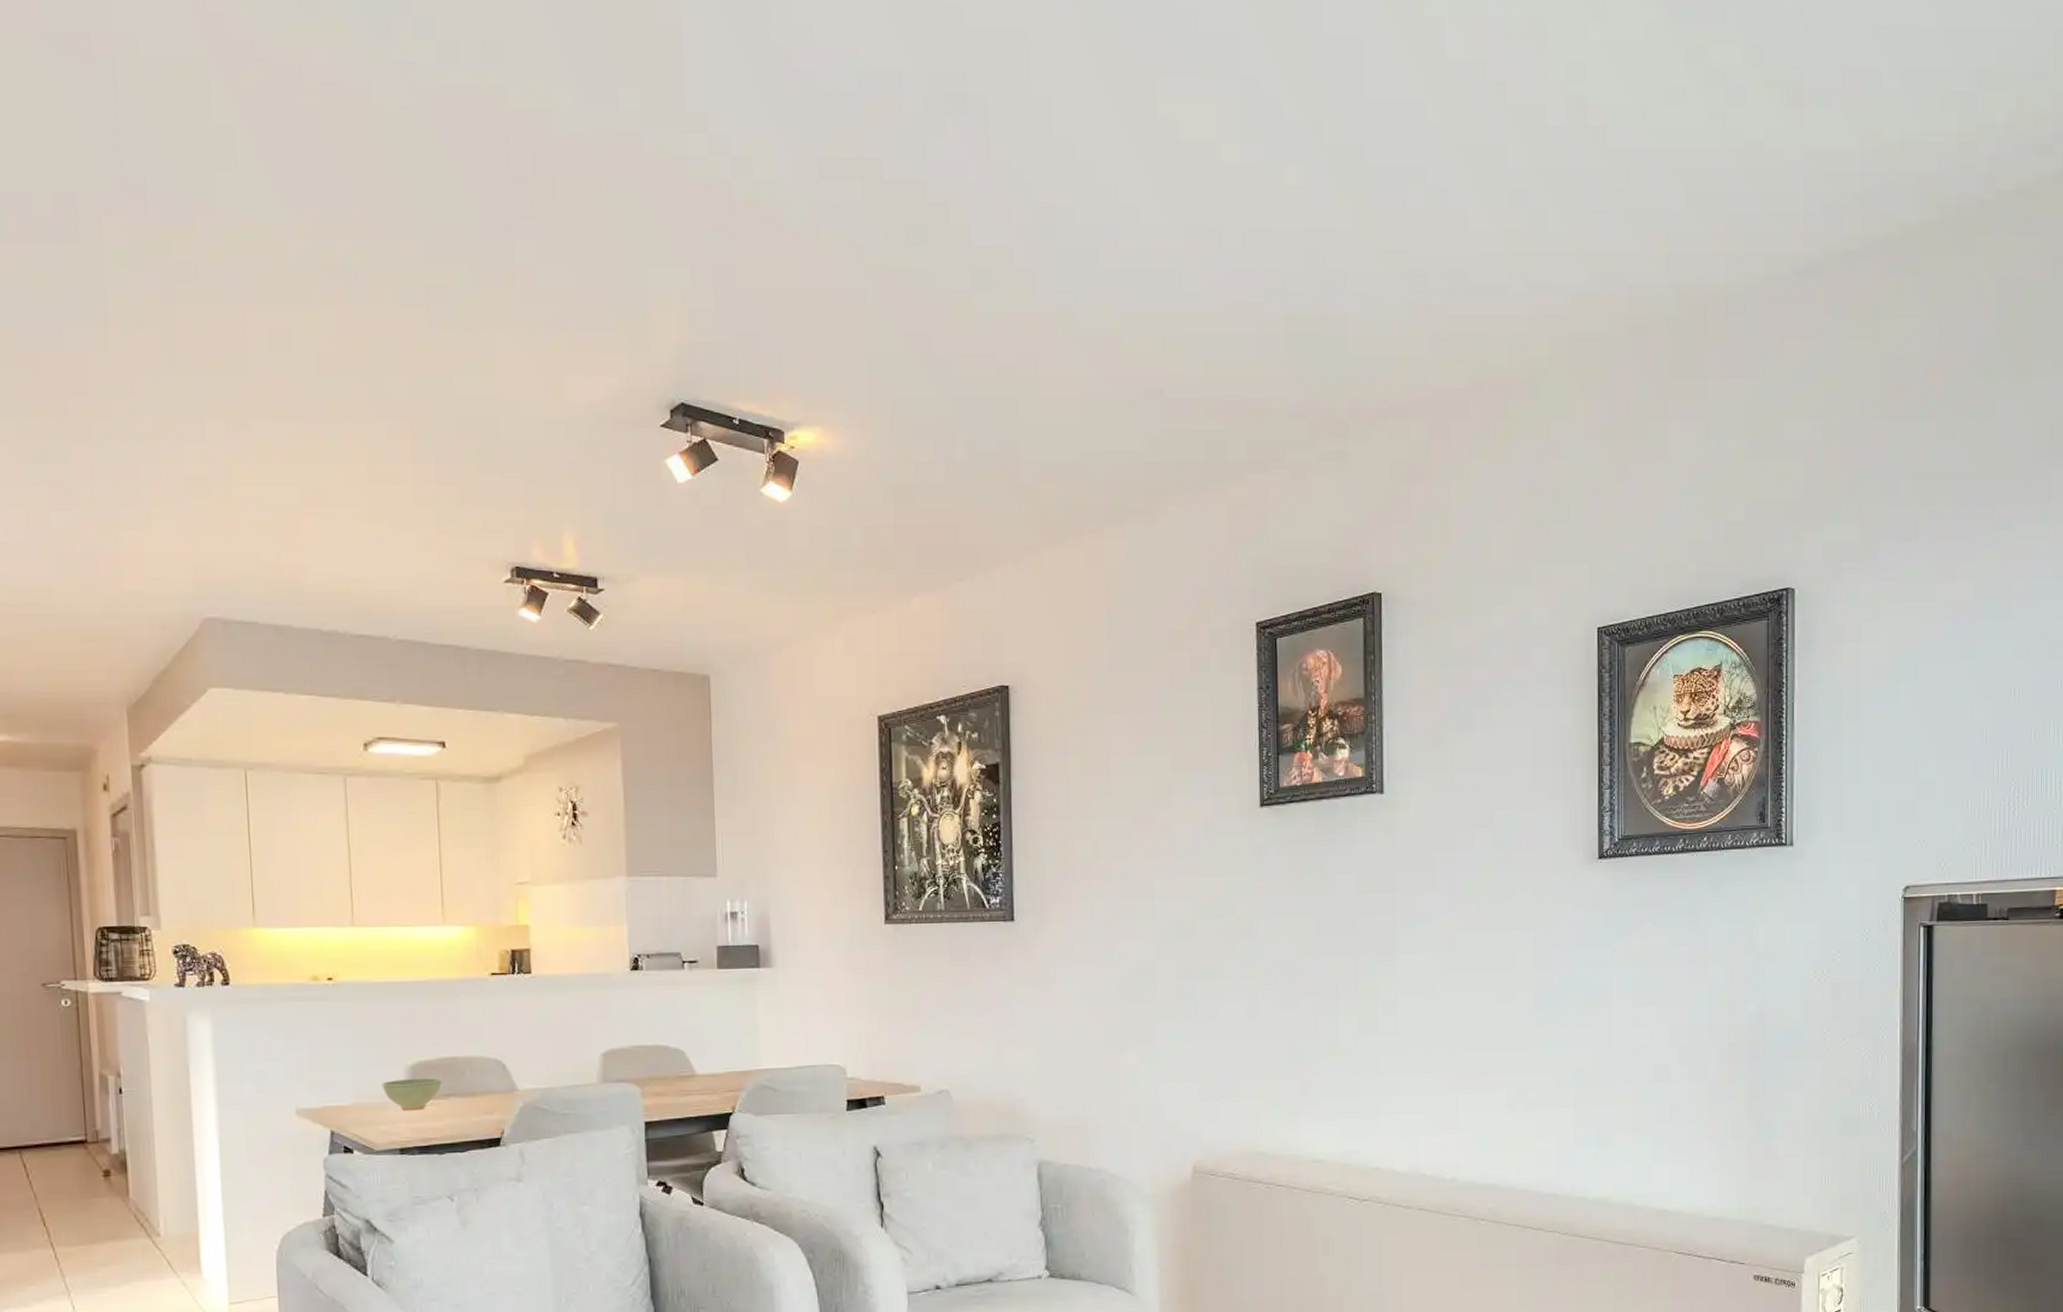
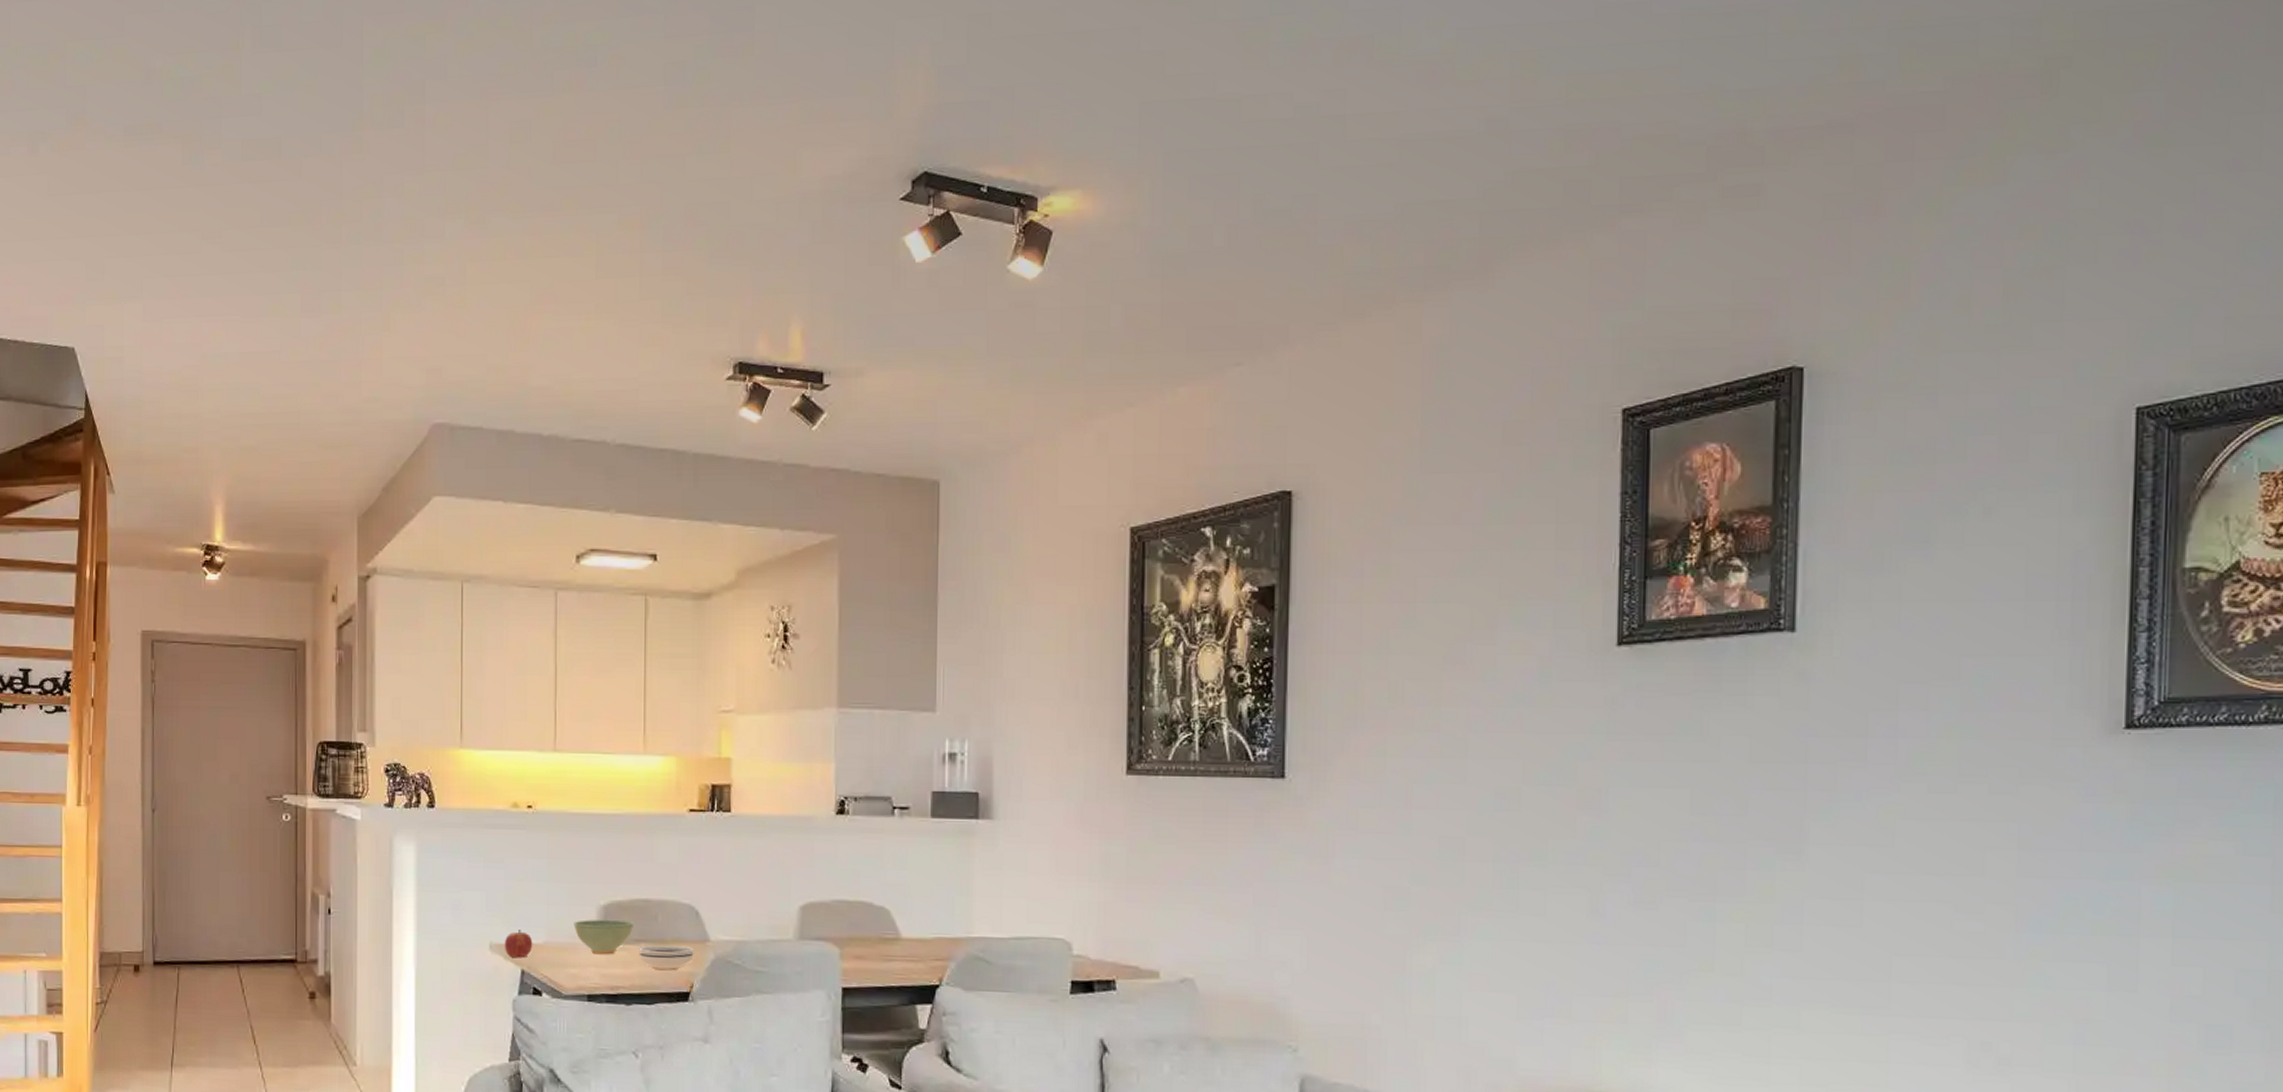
fruit: none [311,1094,341,1121] -> present [504,930,533,958]
bowl: none [448,1096,503,1121] -> present [639,944,694,971]

